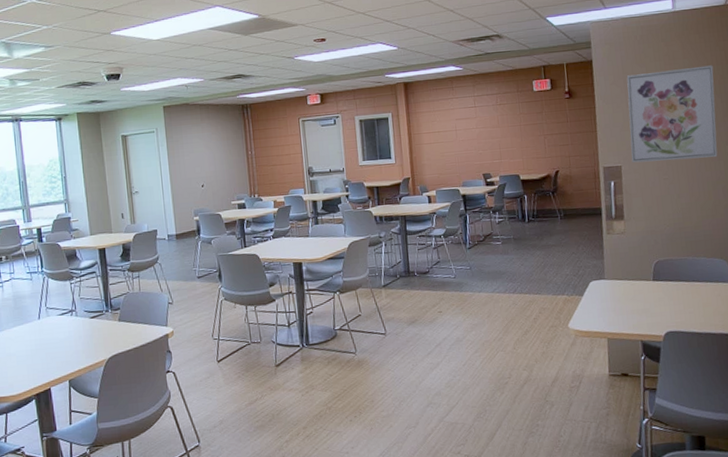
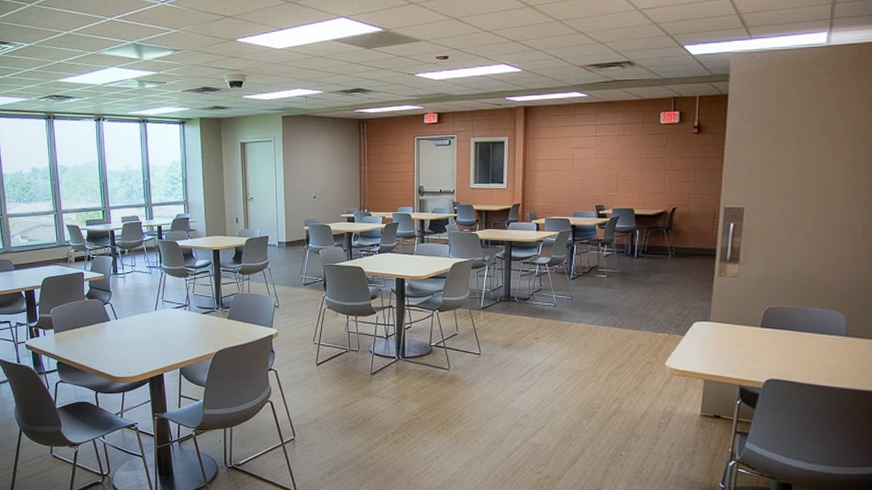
wall art: present [626,65,718,163] -> none [756,107,863,206]

